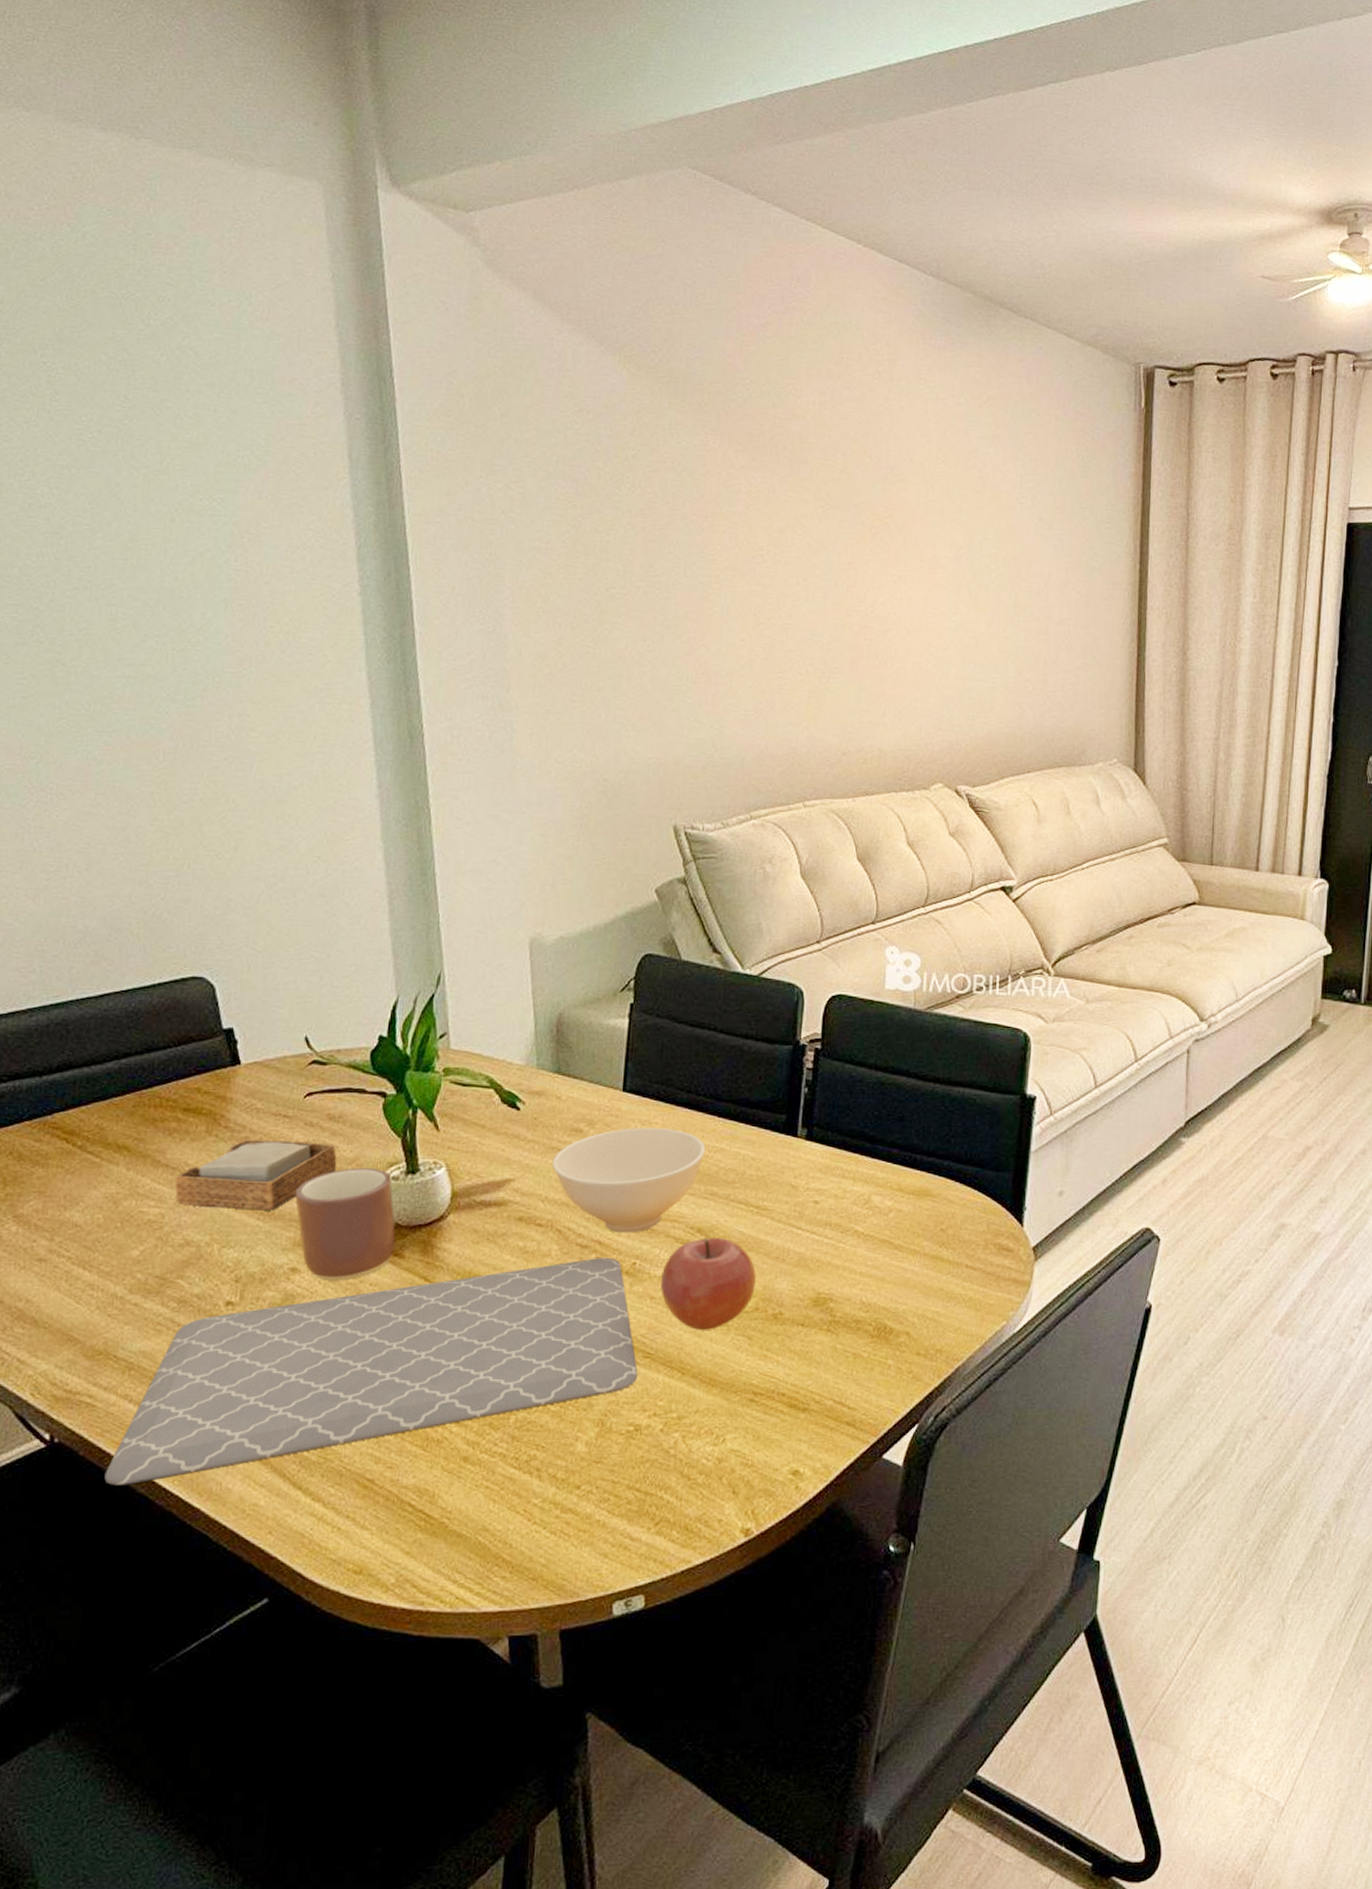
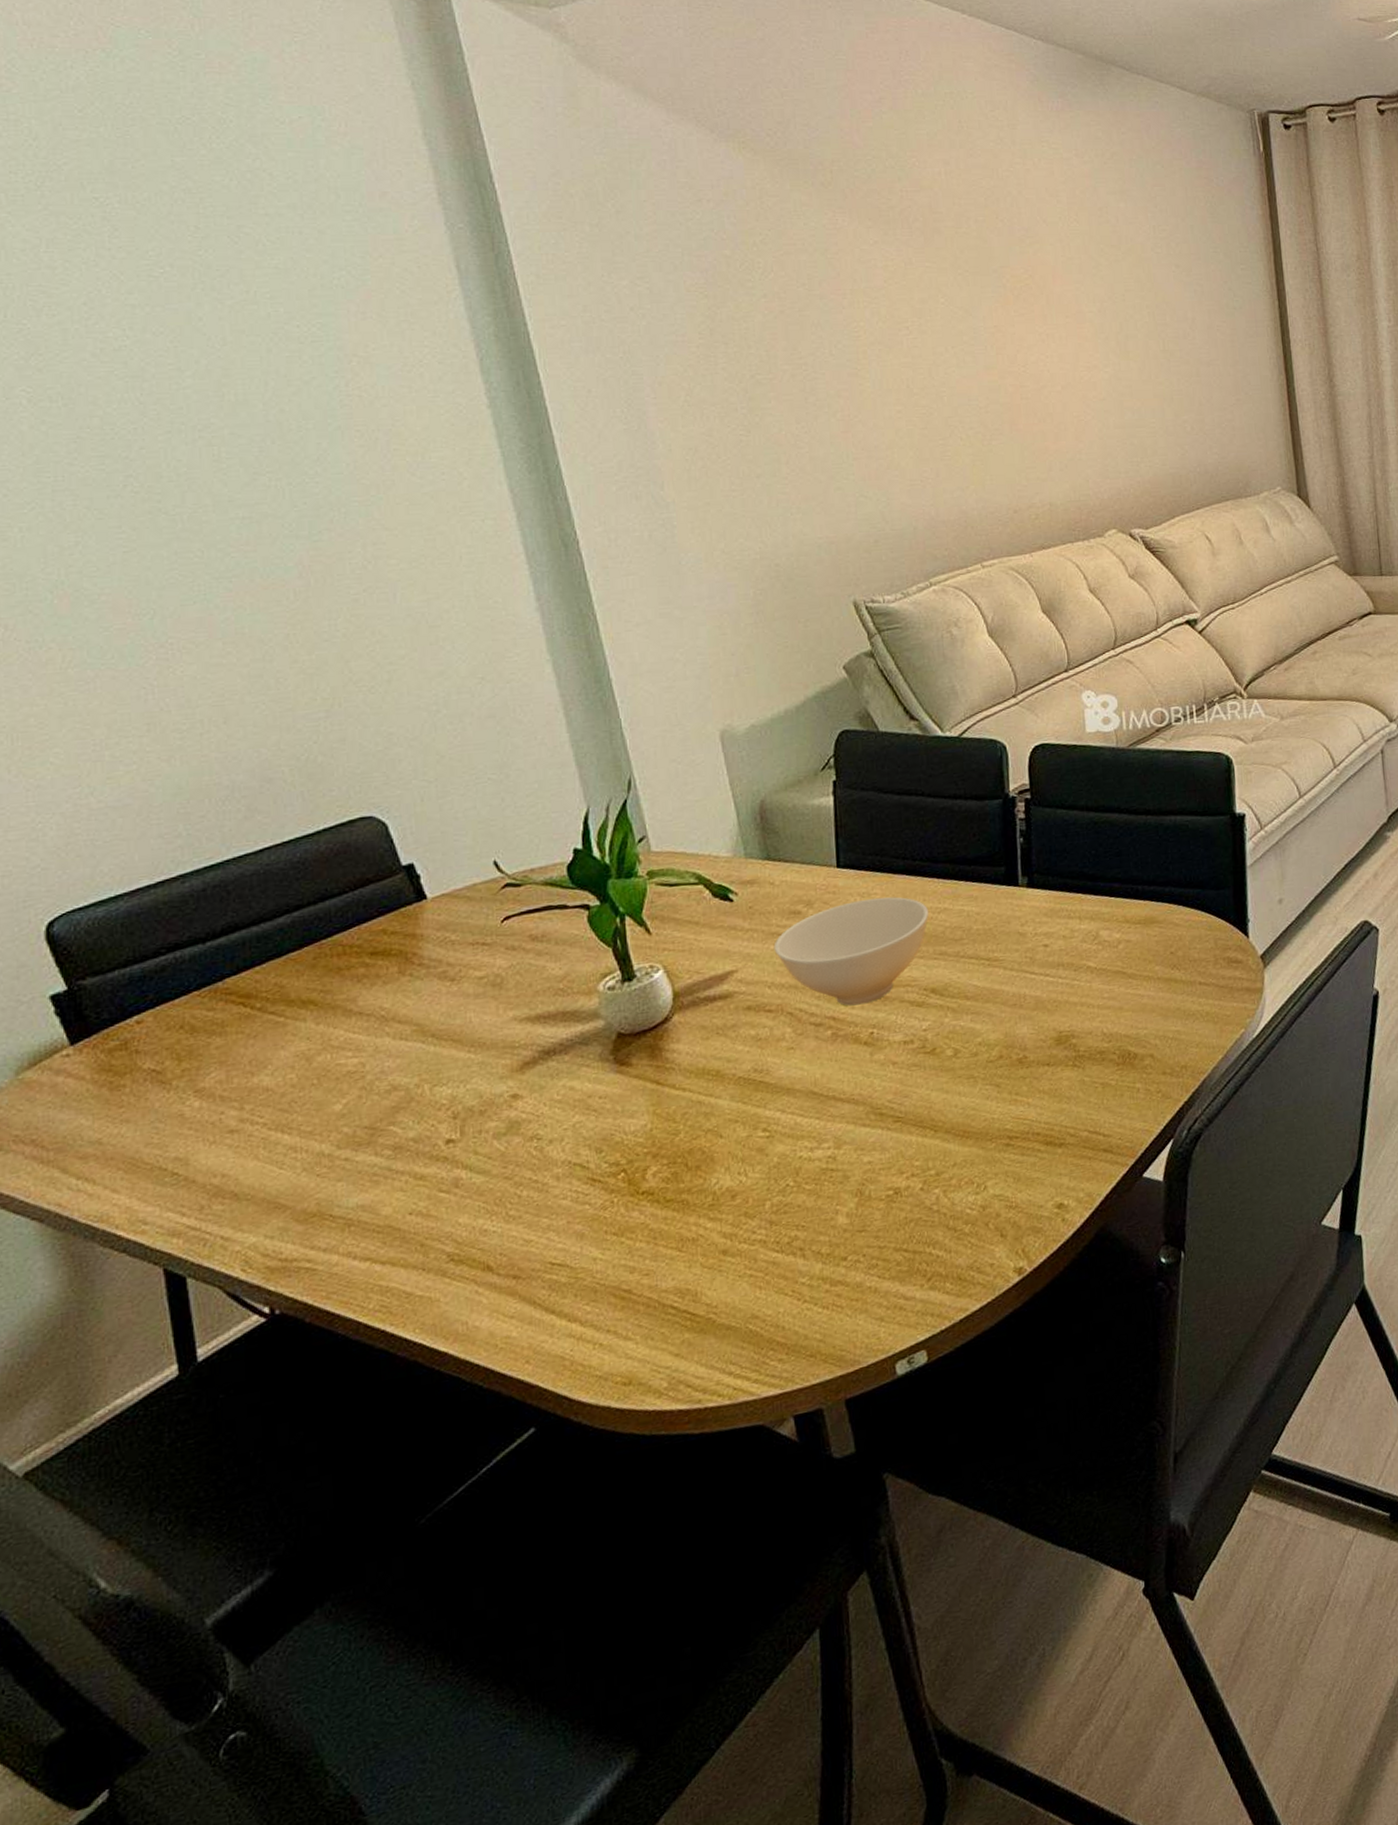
placemat: present [104,1257,638,1487] -> none [337,1031,890,1347]
napkin holder: present [175,1138,337,1211] -> none [371,964,547,1051]
mug: present [295,1168,396,1281] -> none [505,981,621,1101]
fruit: present [661,1238,756,1330] -> none [901,994,997,1087]

